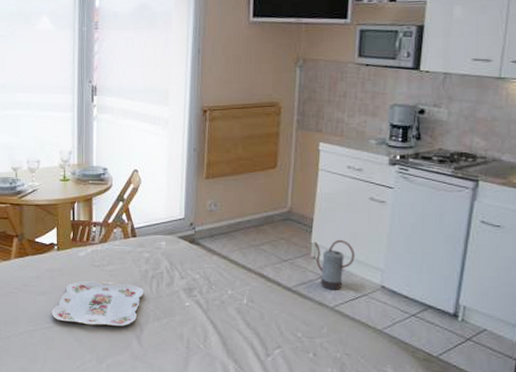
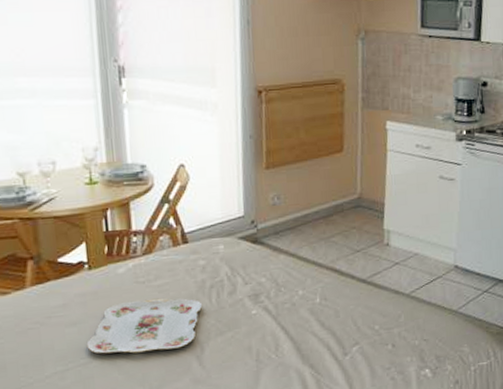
watering can: present [314,239,355,290] -> none [386,222,428,277]

